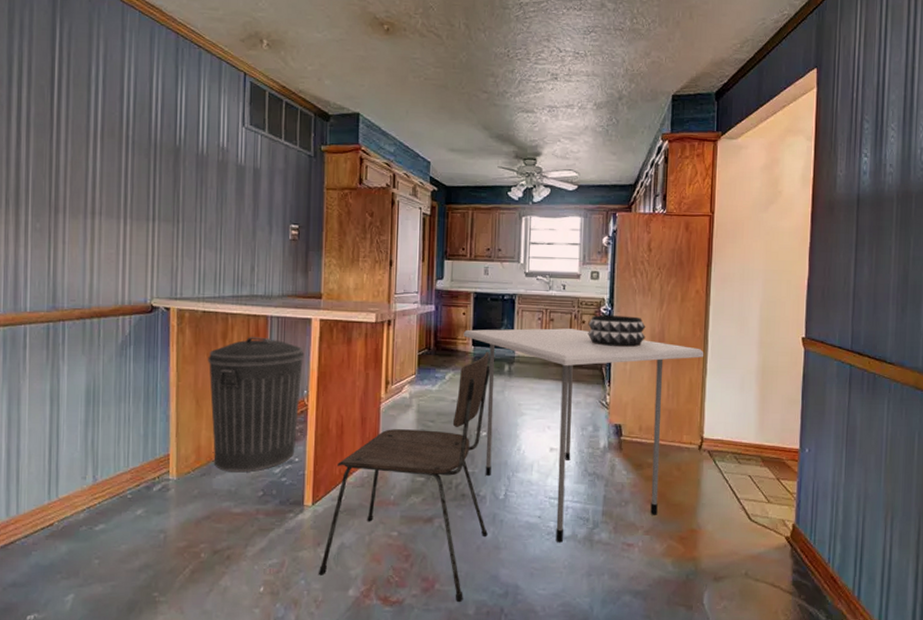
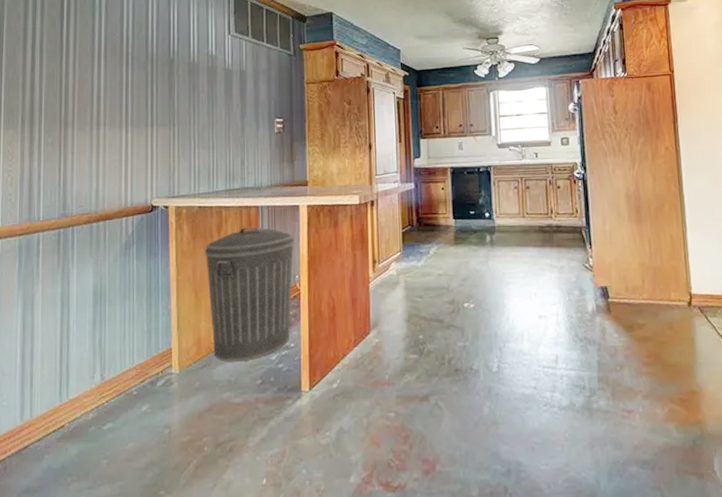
dining chair: present [319,352,490,603] -> none [320,224,484,484]
dining table: present [463,328,704,544] -> none [443,194,682,415]
decorative bowl: present [588,315,646,348] -> none [563,177,621,210]

